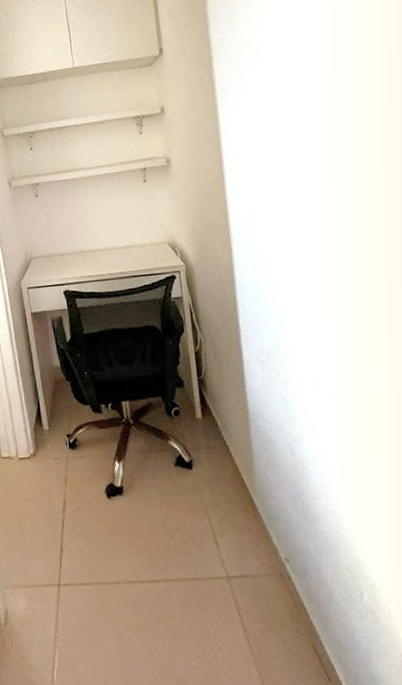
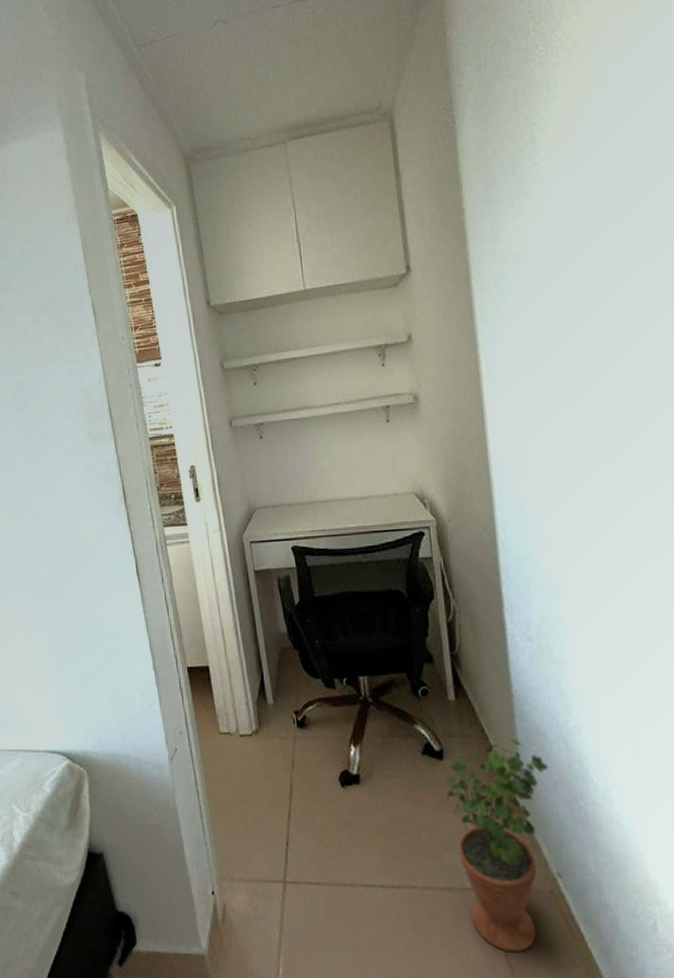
potted plant: none [194,448,277,629] -> present [445,739,548,953]

